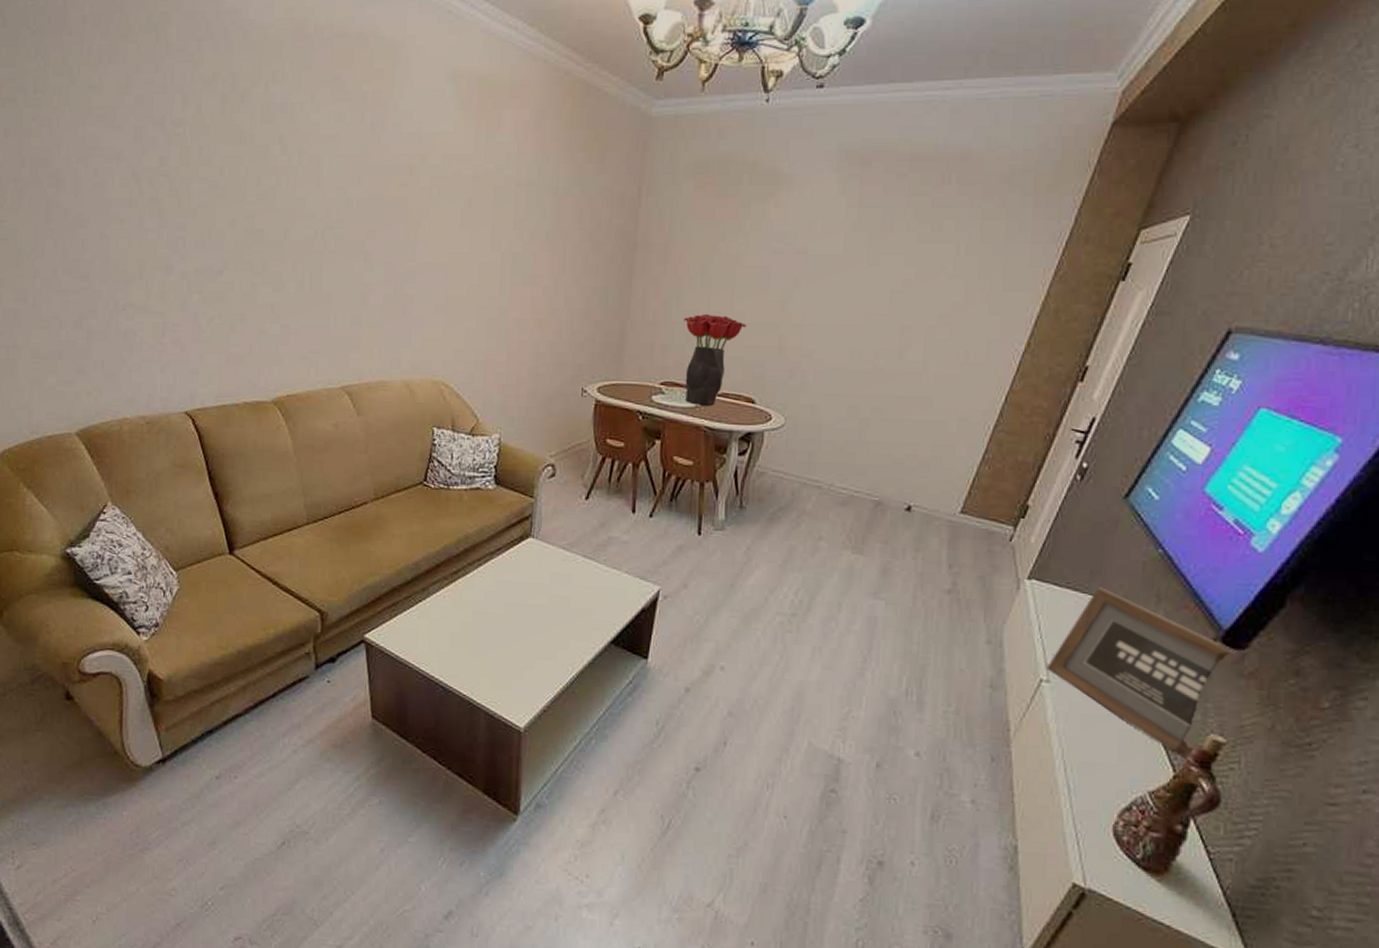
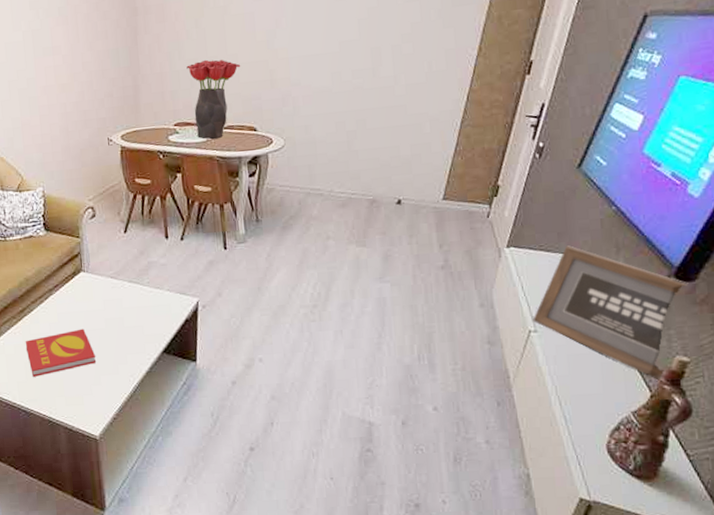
book: none [454,602,533,650] -> present [25,328,96,377]

